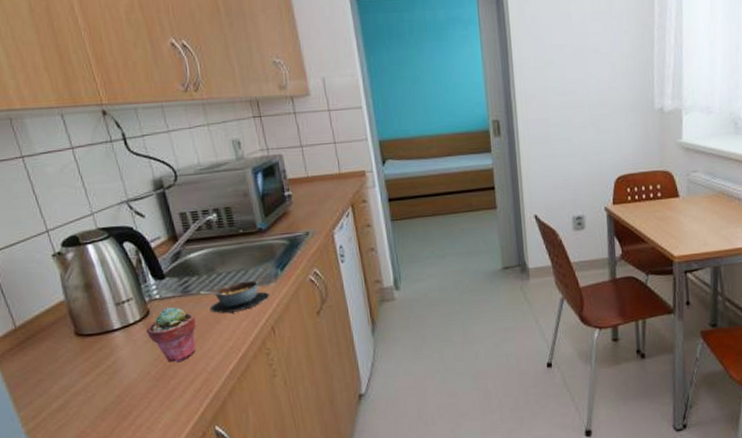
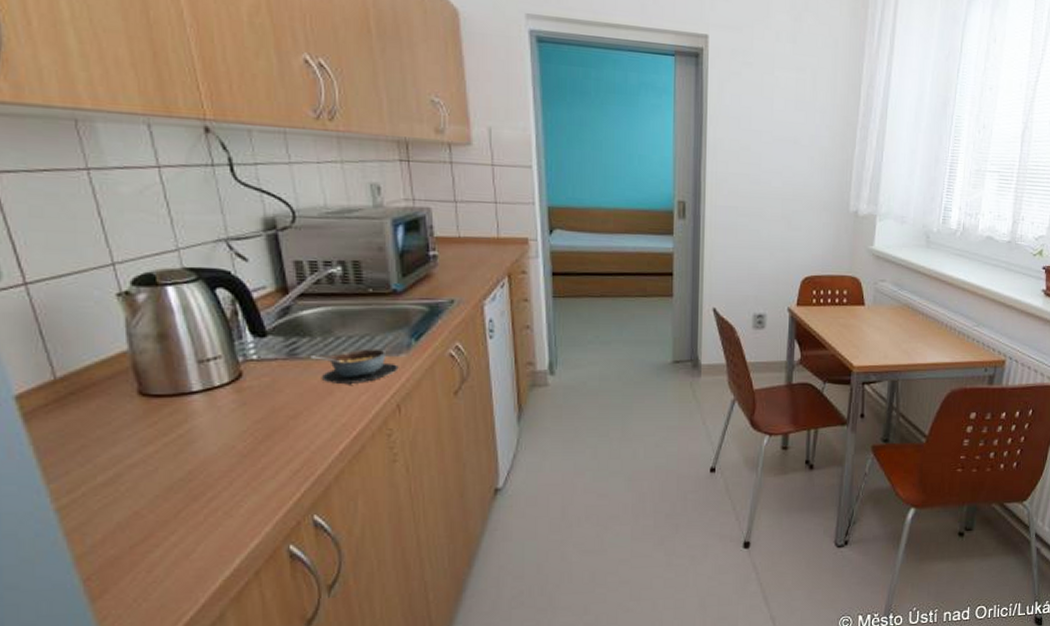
potted succulent: present [146,307,196,363] -> none [236,371,302,438]

